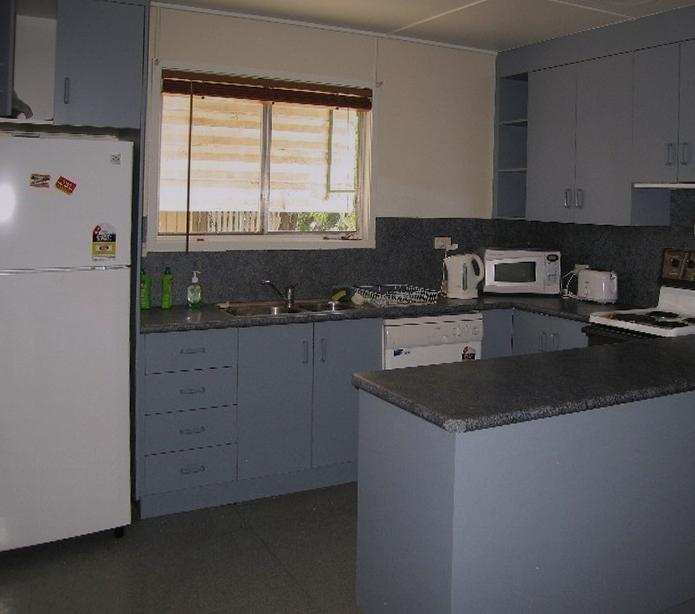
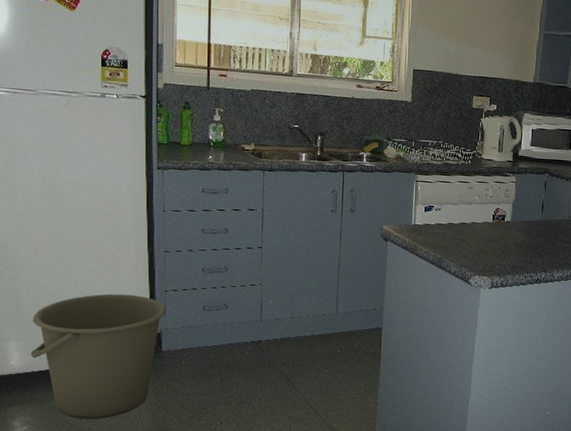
bucket: none [16,461,146,598] -> present [30,294,166,419]

